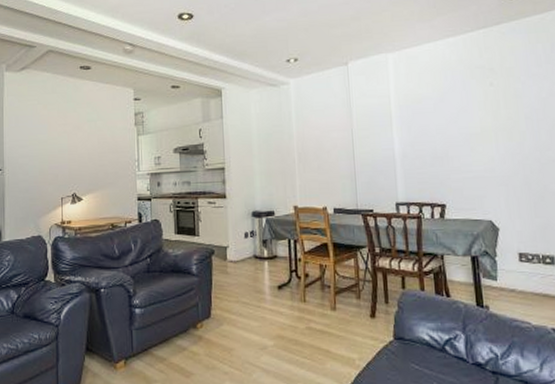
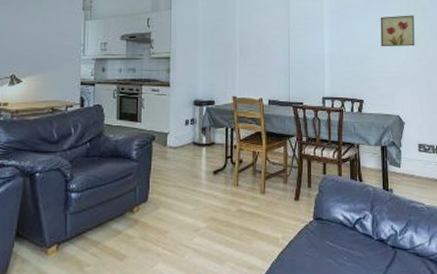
wall art: none [460,103,507,143] -> present [380,15,415,47]

